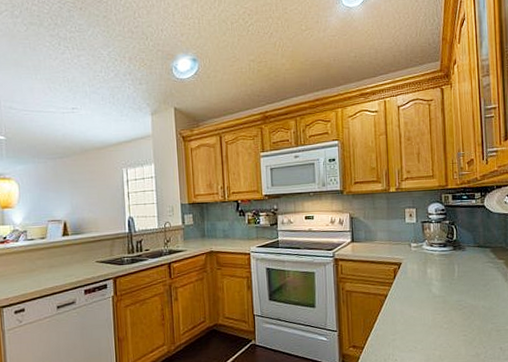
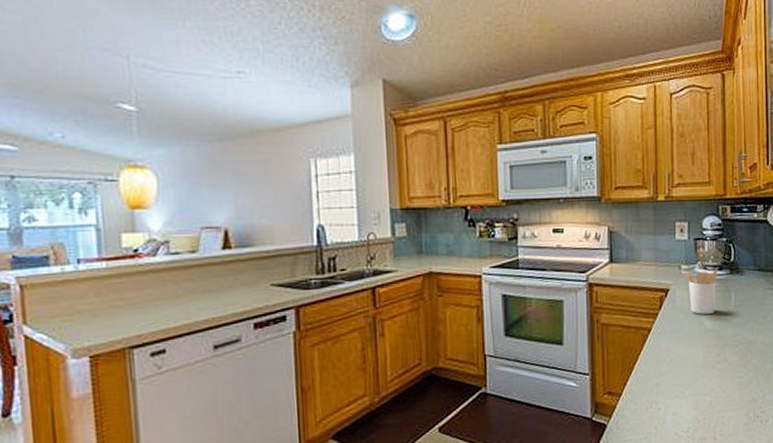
utensil holder: none [413,245,443,283] -> present [684,267,718,315]

